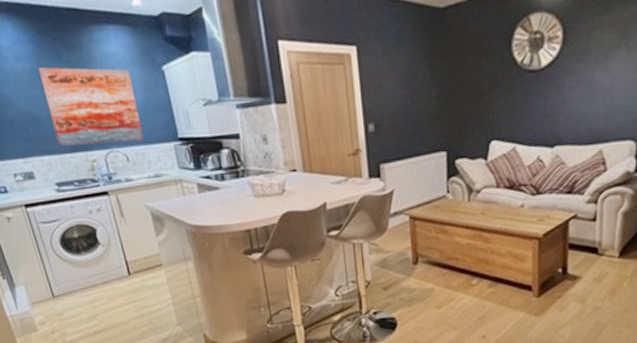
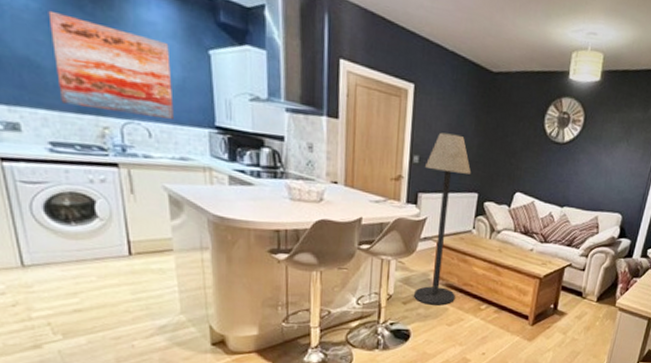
floor lamp: none [381,89,440,287] -> present [414,132,472,305]

